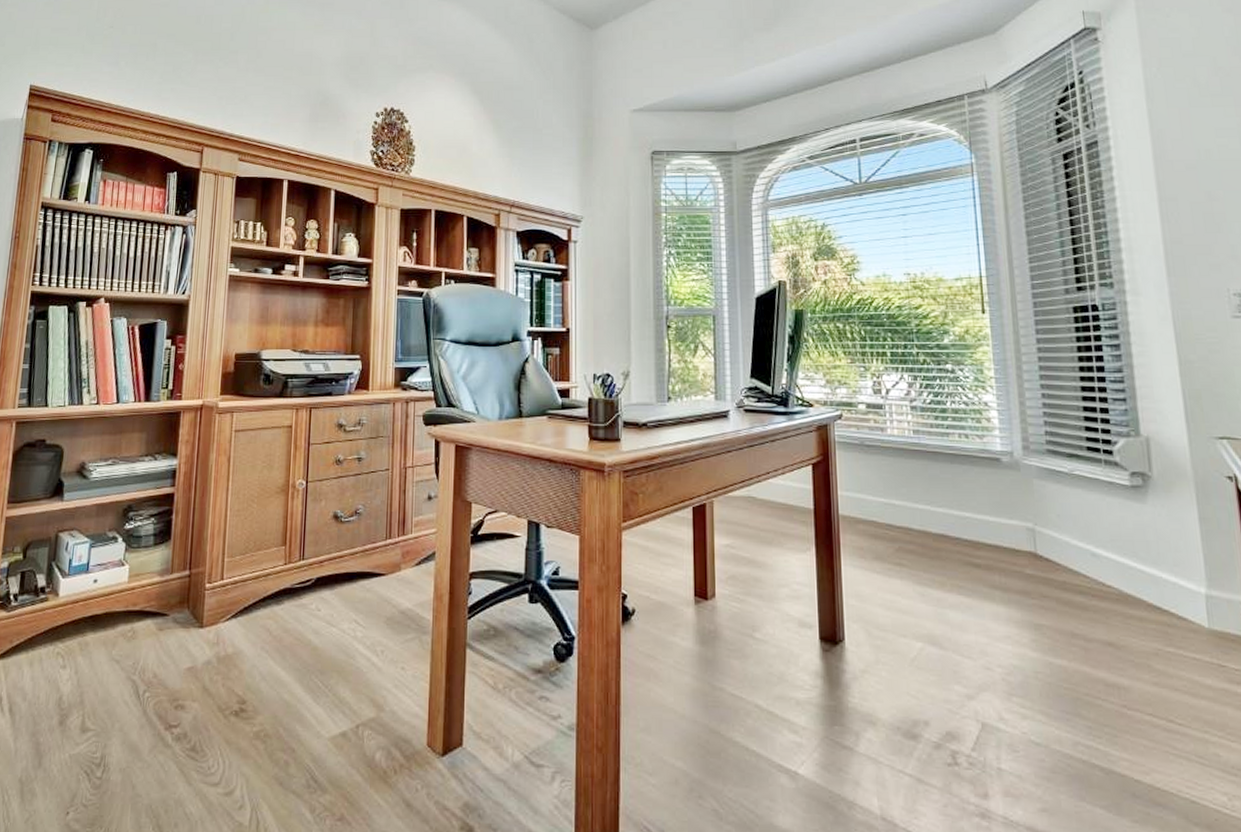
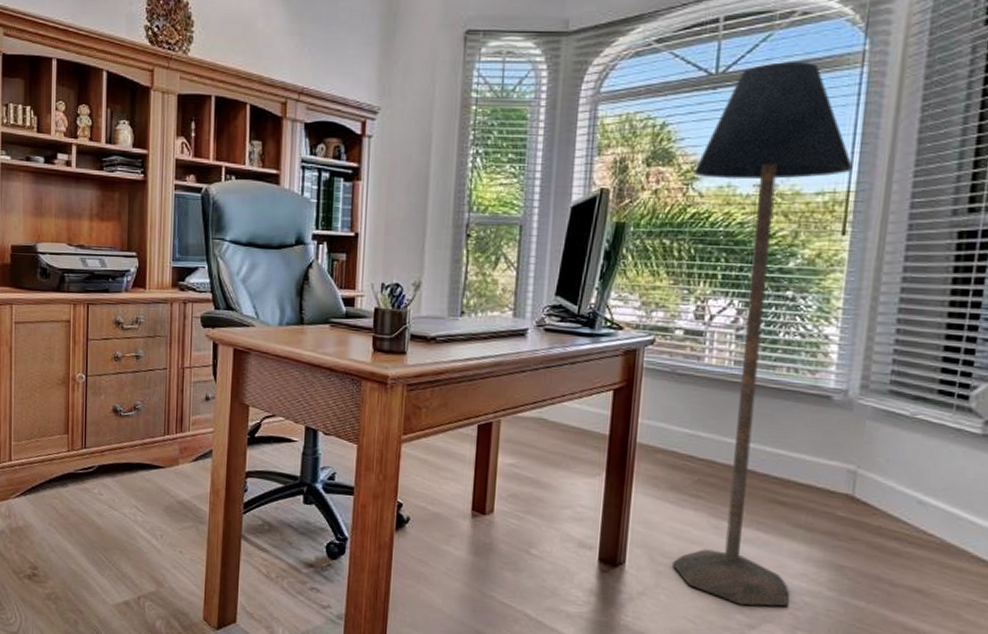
floor lamp: none [854,173,998,675] -> present [671,62,853,607]

